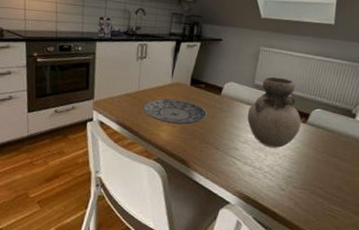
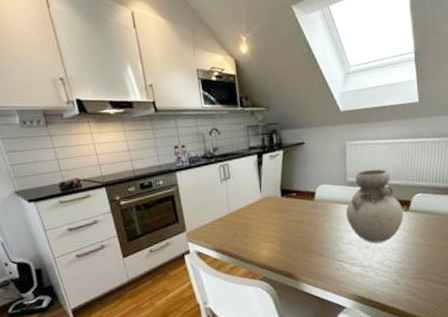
plate: present [143,98,208,125] -> none [238,213,305,240]

